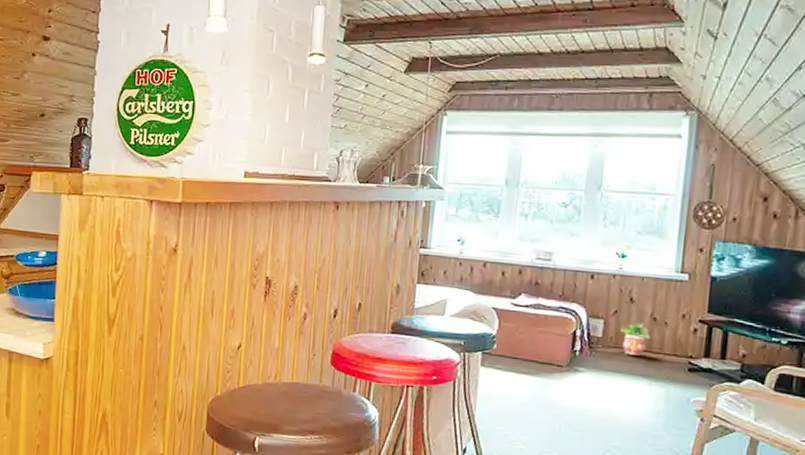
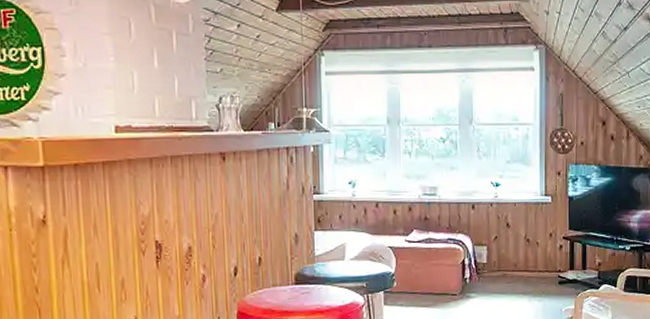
potted plant: present [620,323,651,356] -> none [501,246,527,276]

